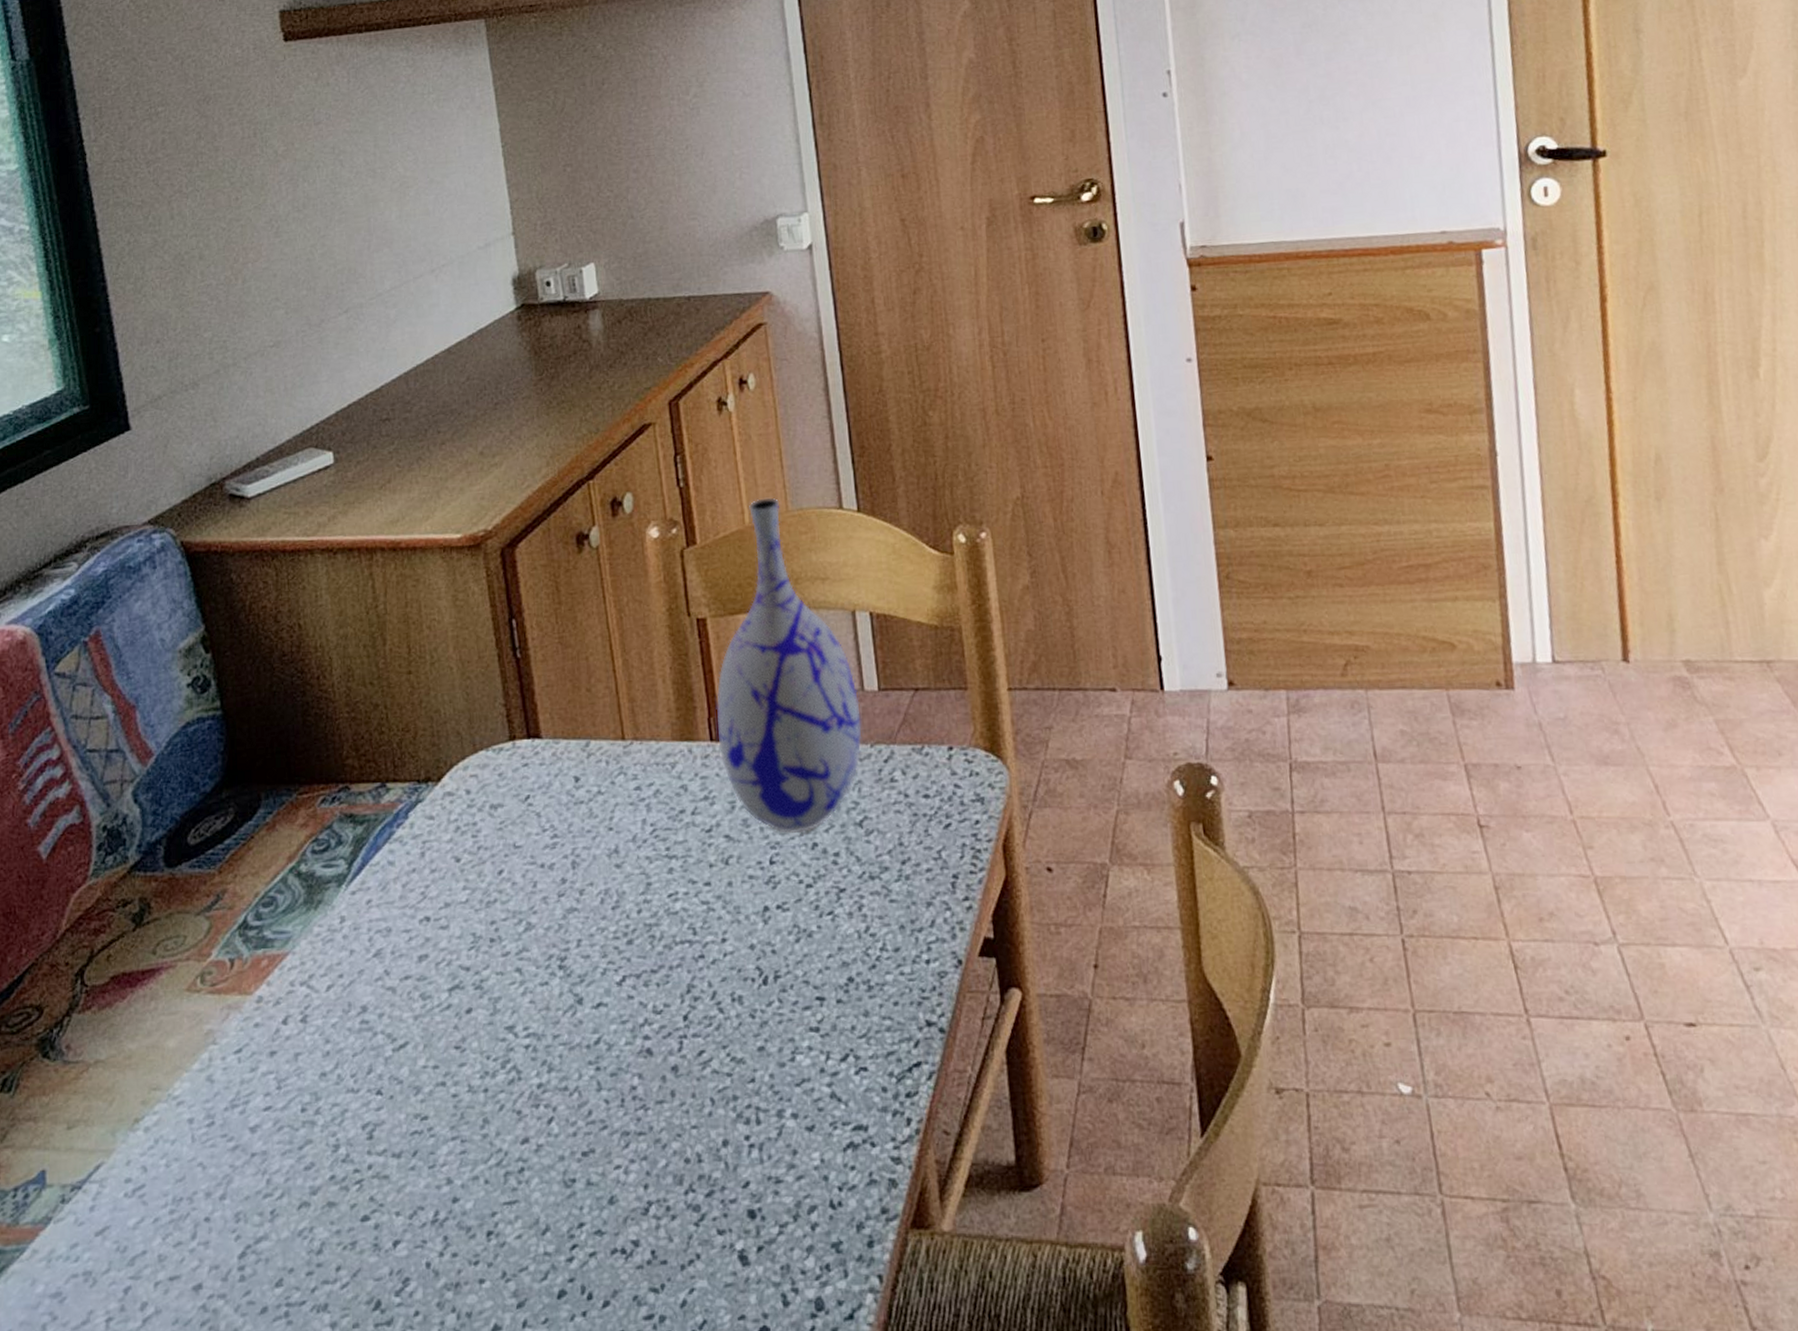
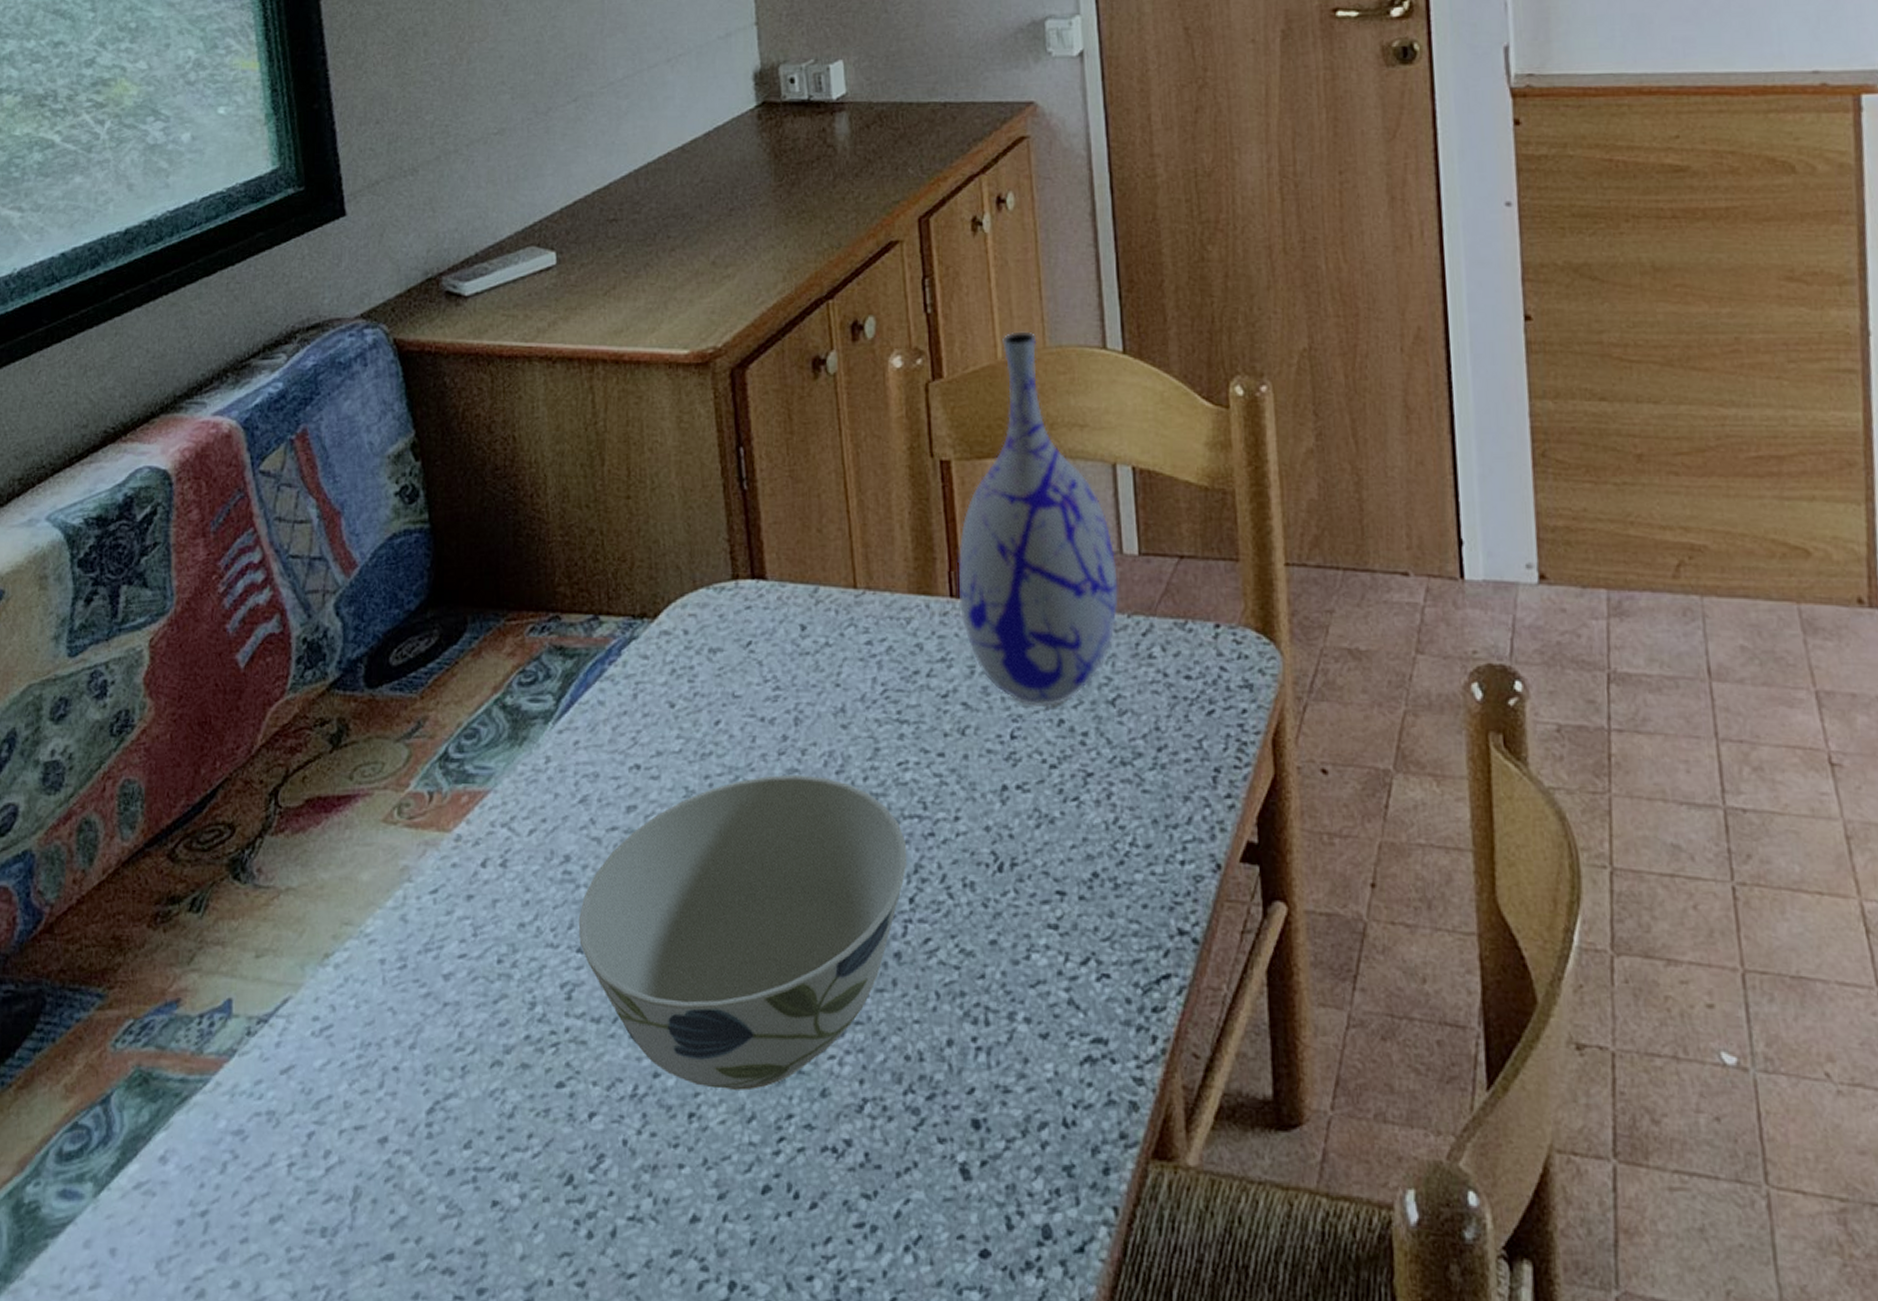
bowl: none [376,913,681,1207] -> present [578,774,908,1091]

